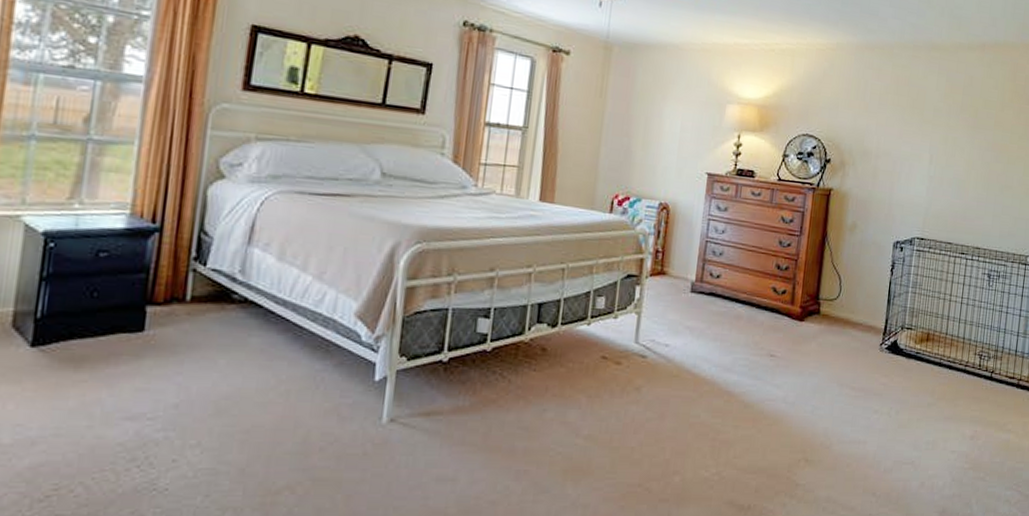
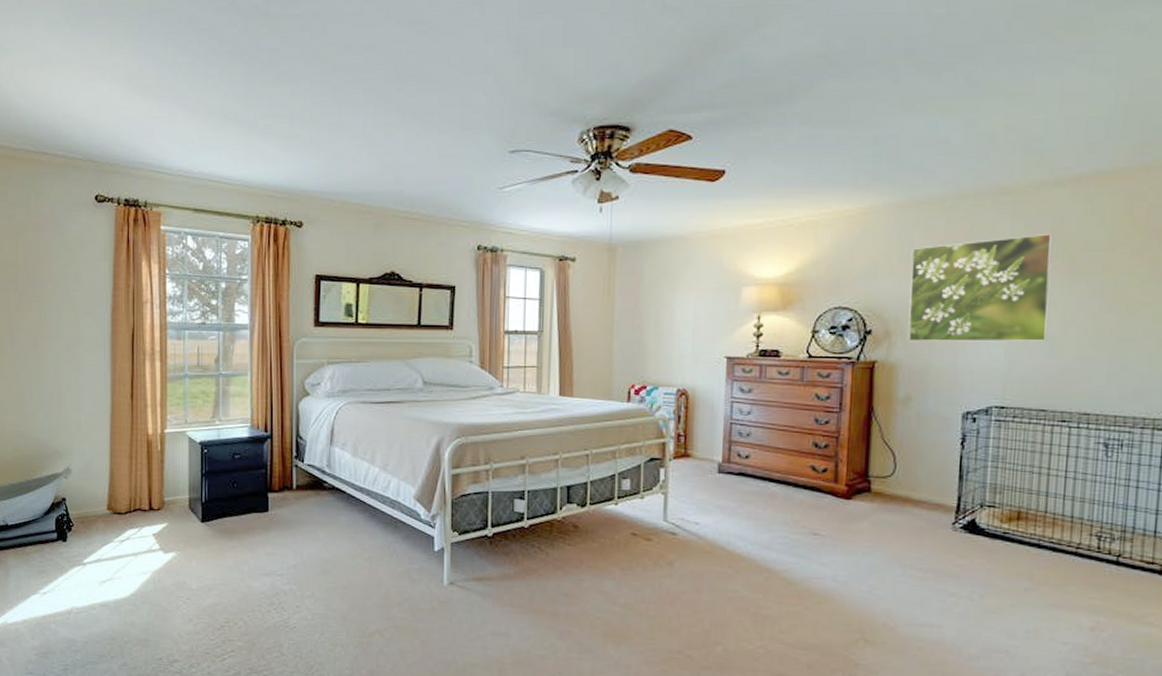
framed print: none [857,87,965,183] -> present [907,233,1053,342]

